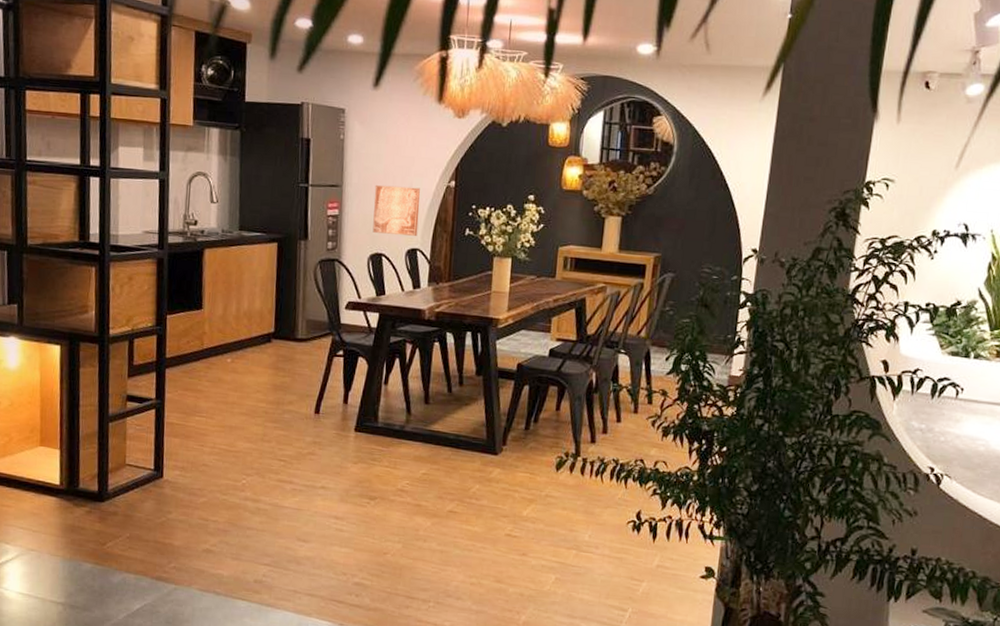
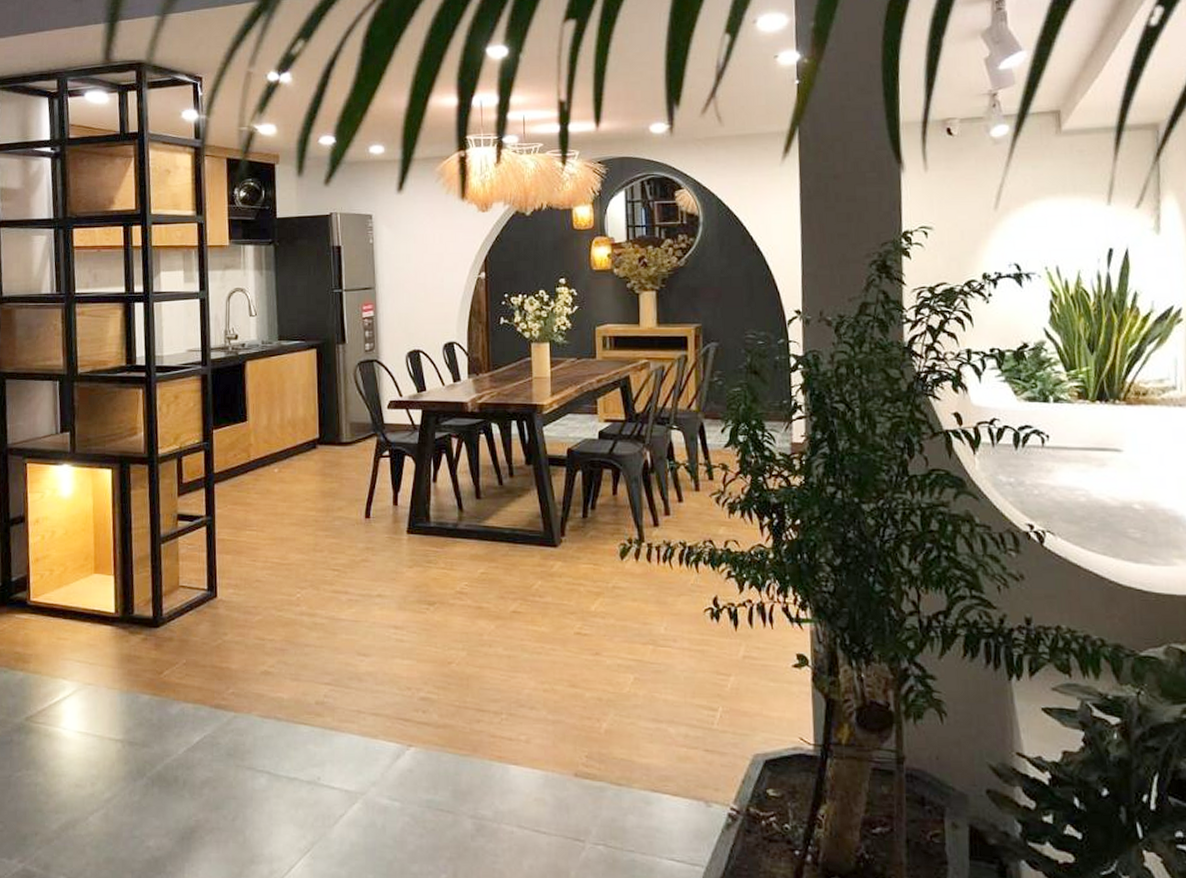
wall art: present [372,184,420,236] -> none [407,282,453,330]

